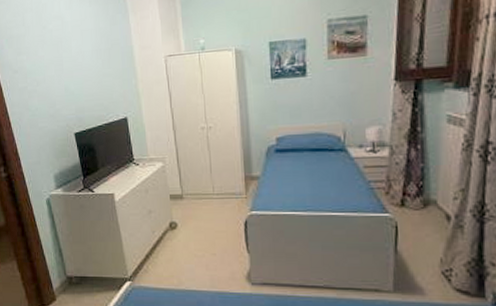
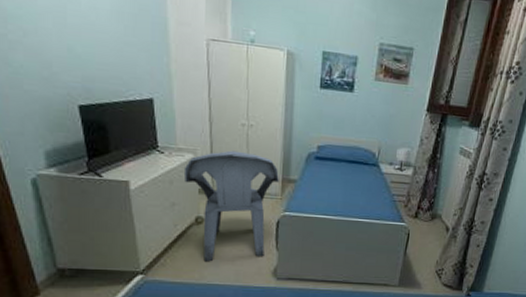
chair: none [156,154,242,267] -> present [183,150,279,262]

